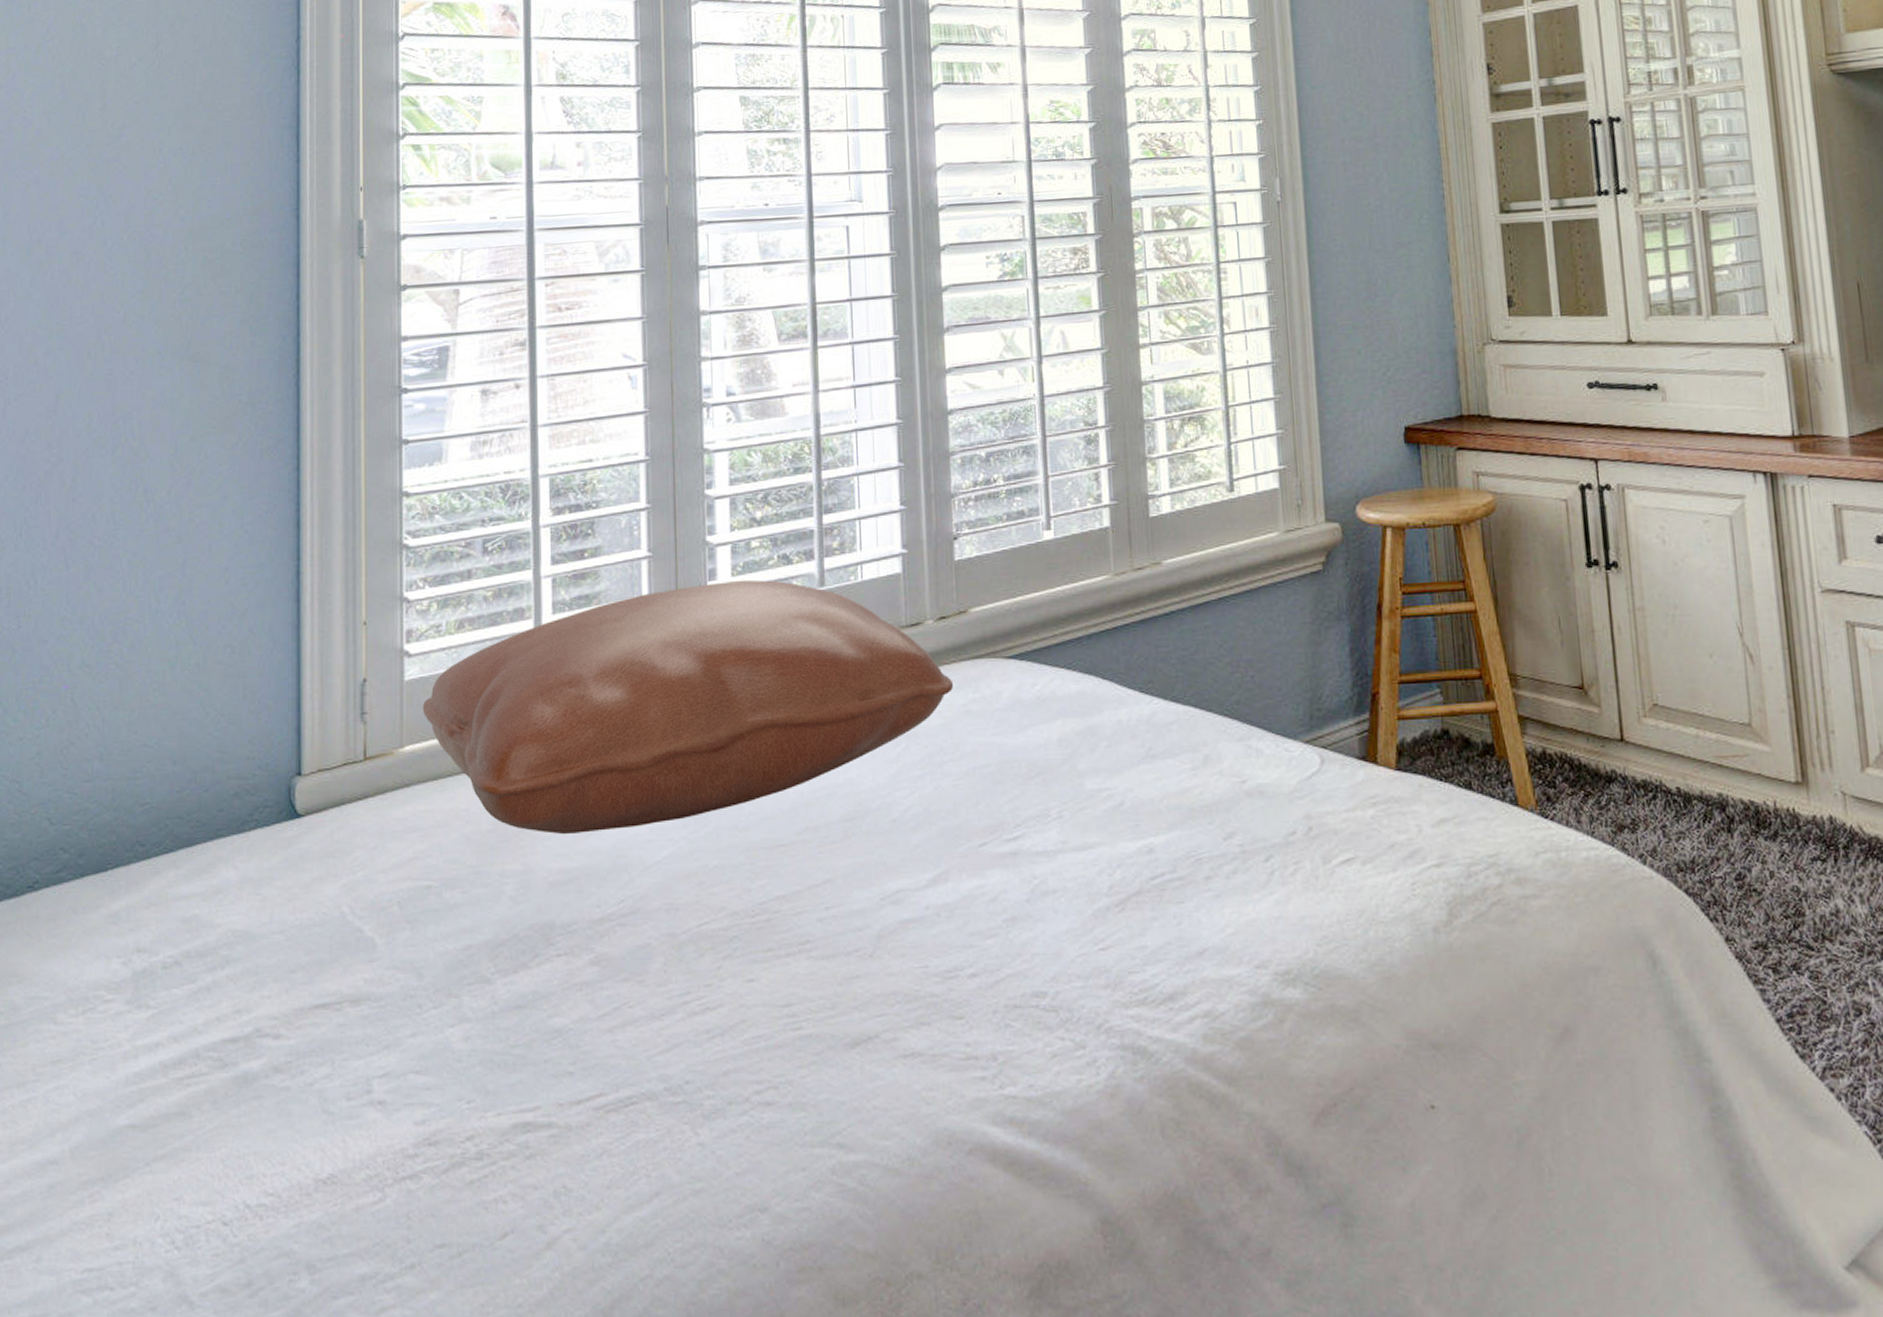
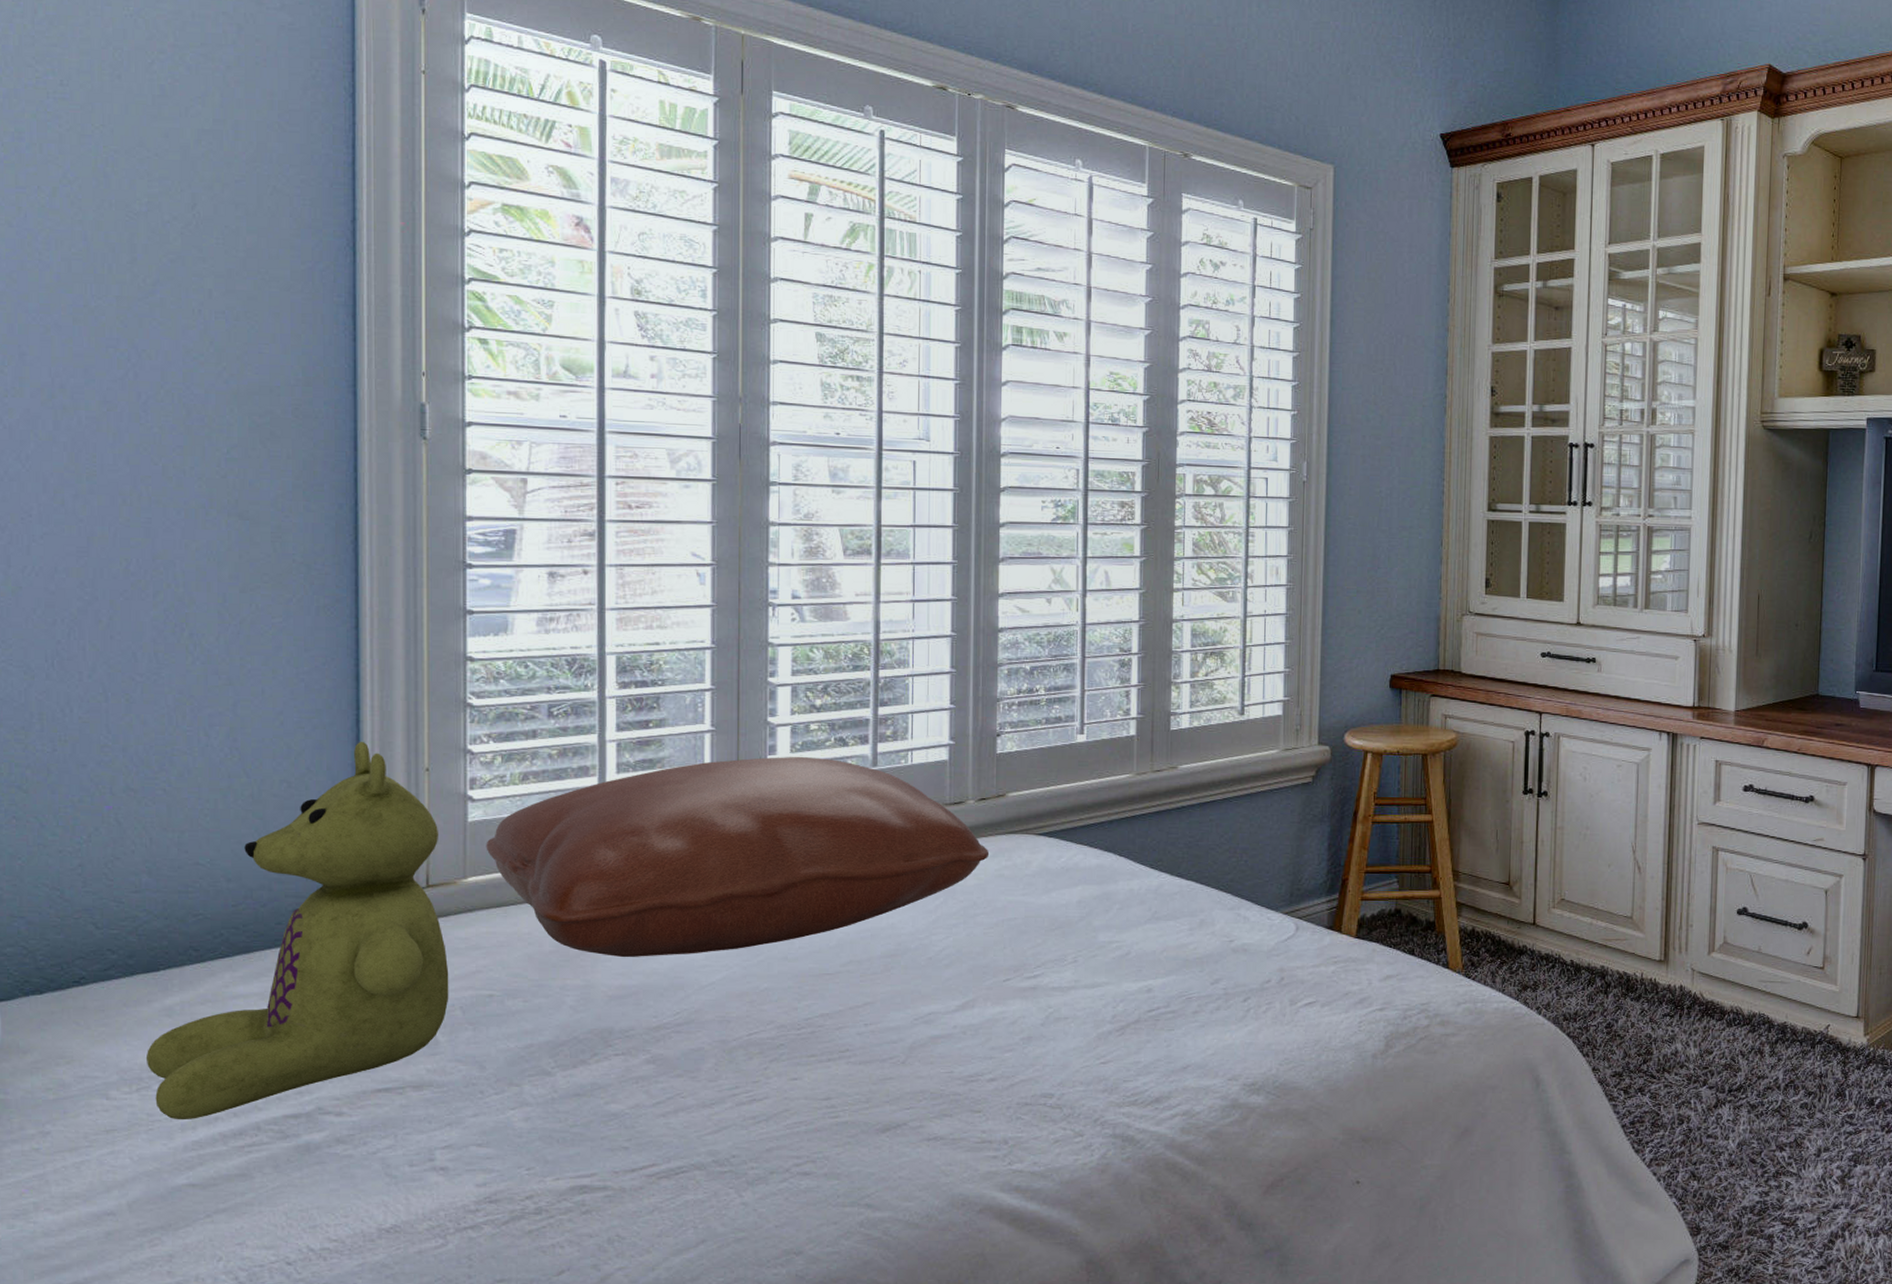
stuffed bear: none [92,595,387,1048] -> present [145,741,449,1120]

